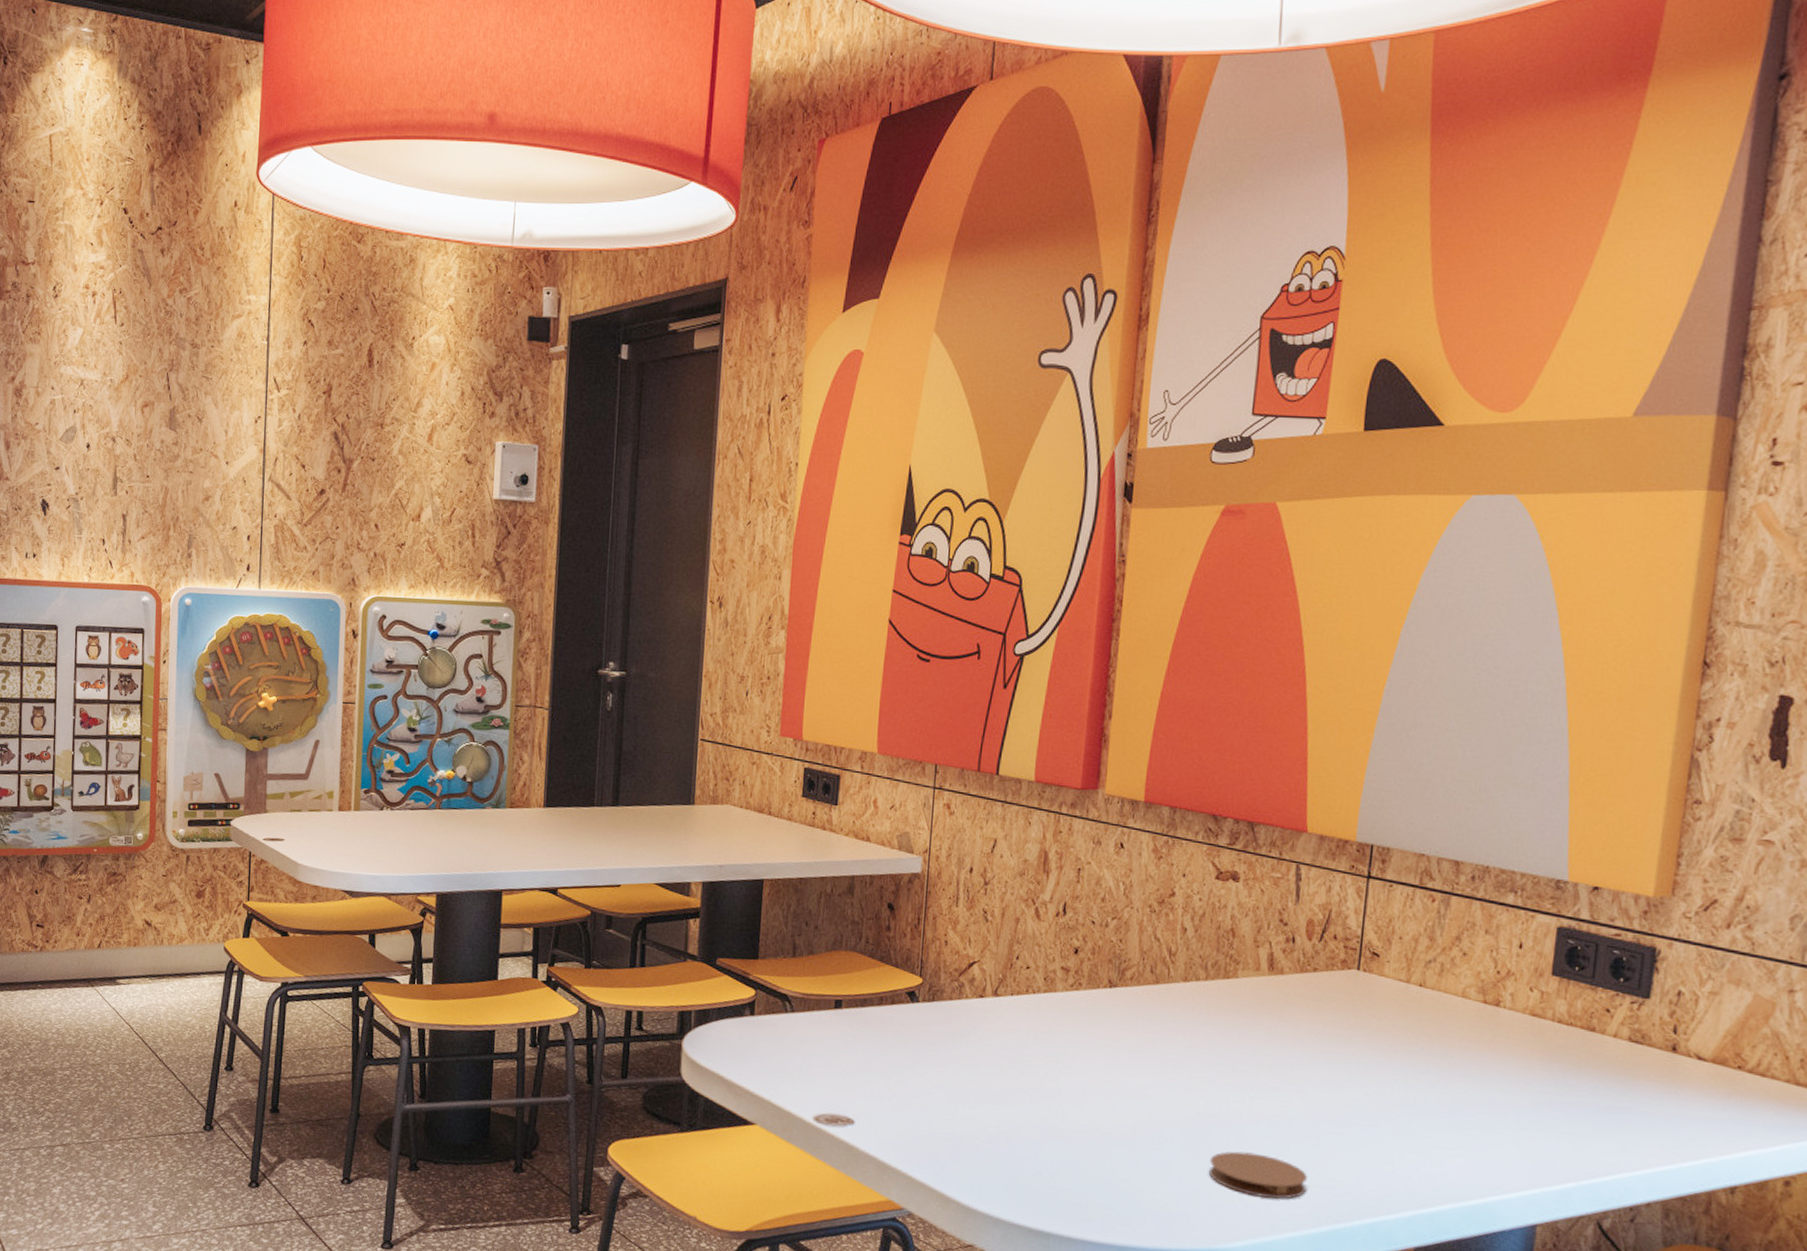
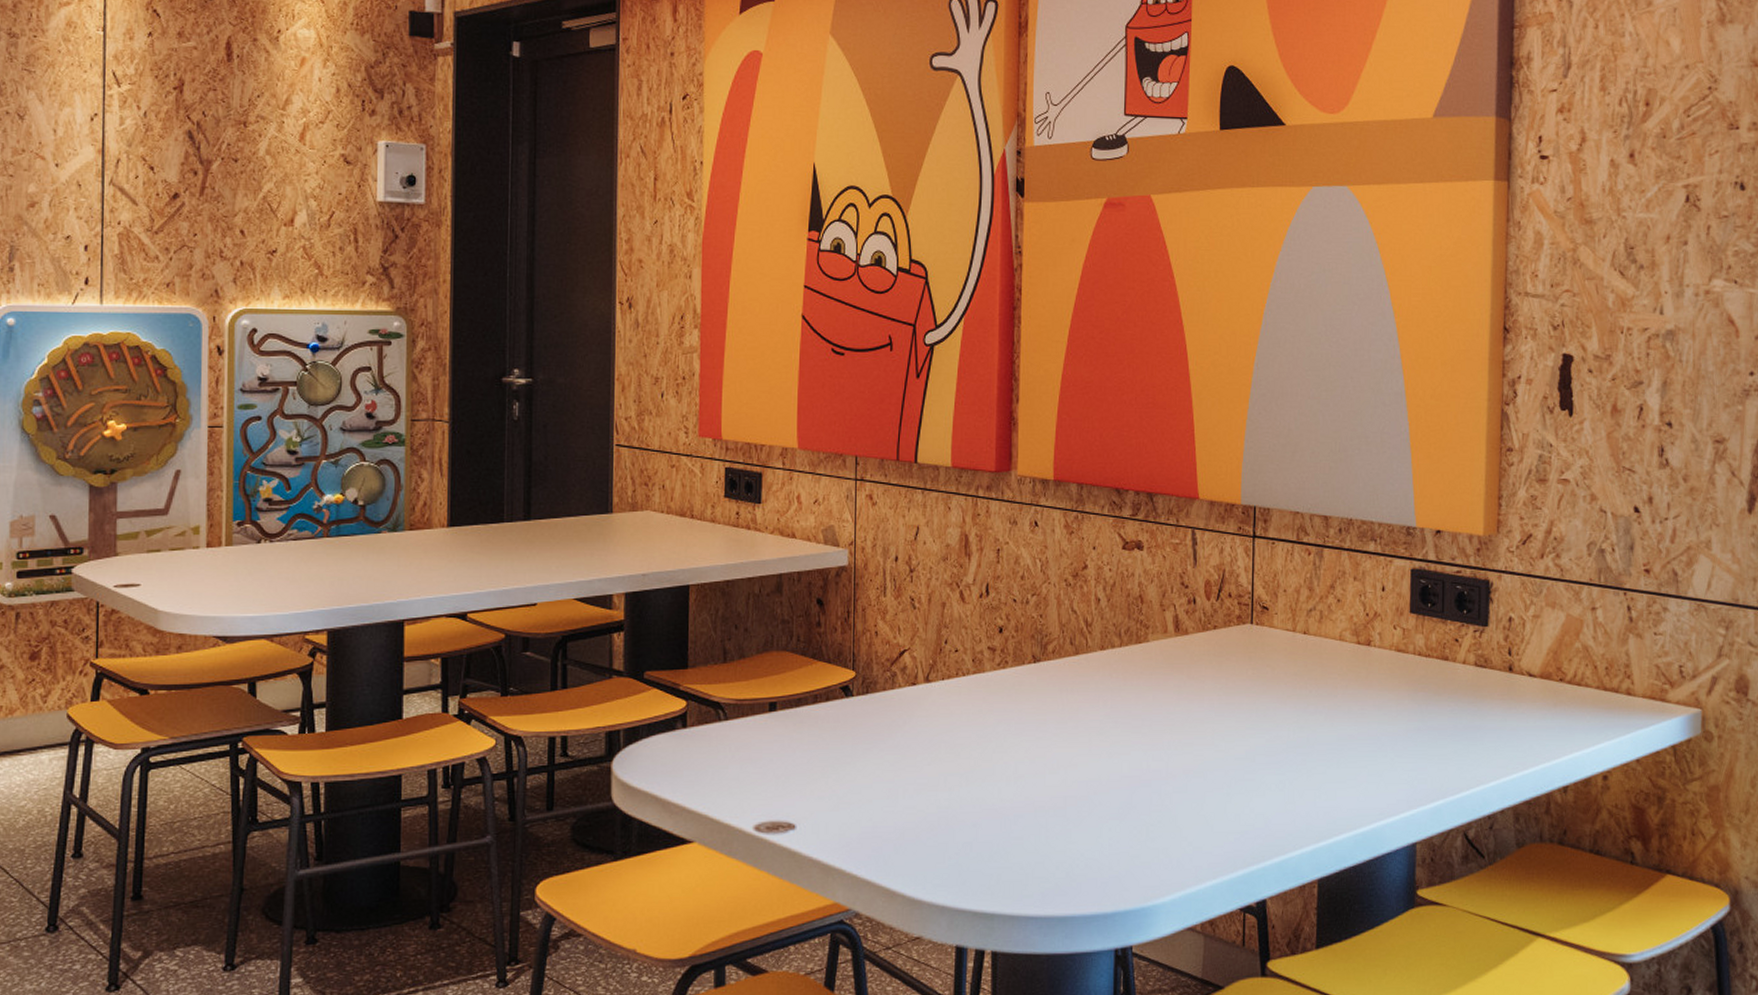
coaster: present [1208,1150,1307,1200] -> none [1135,808,1222,851]

